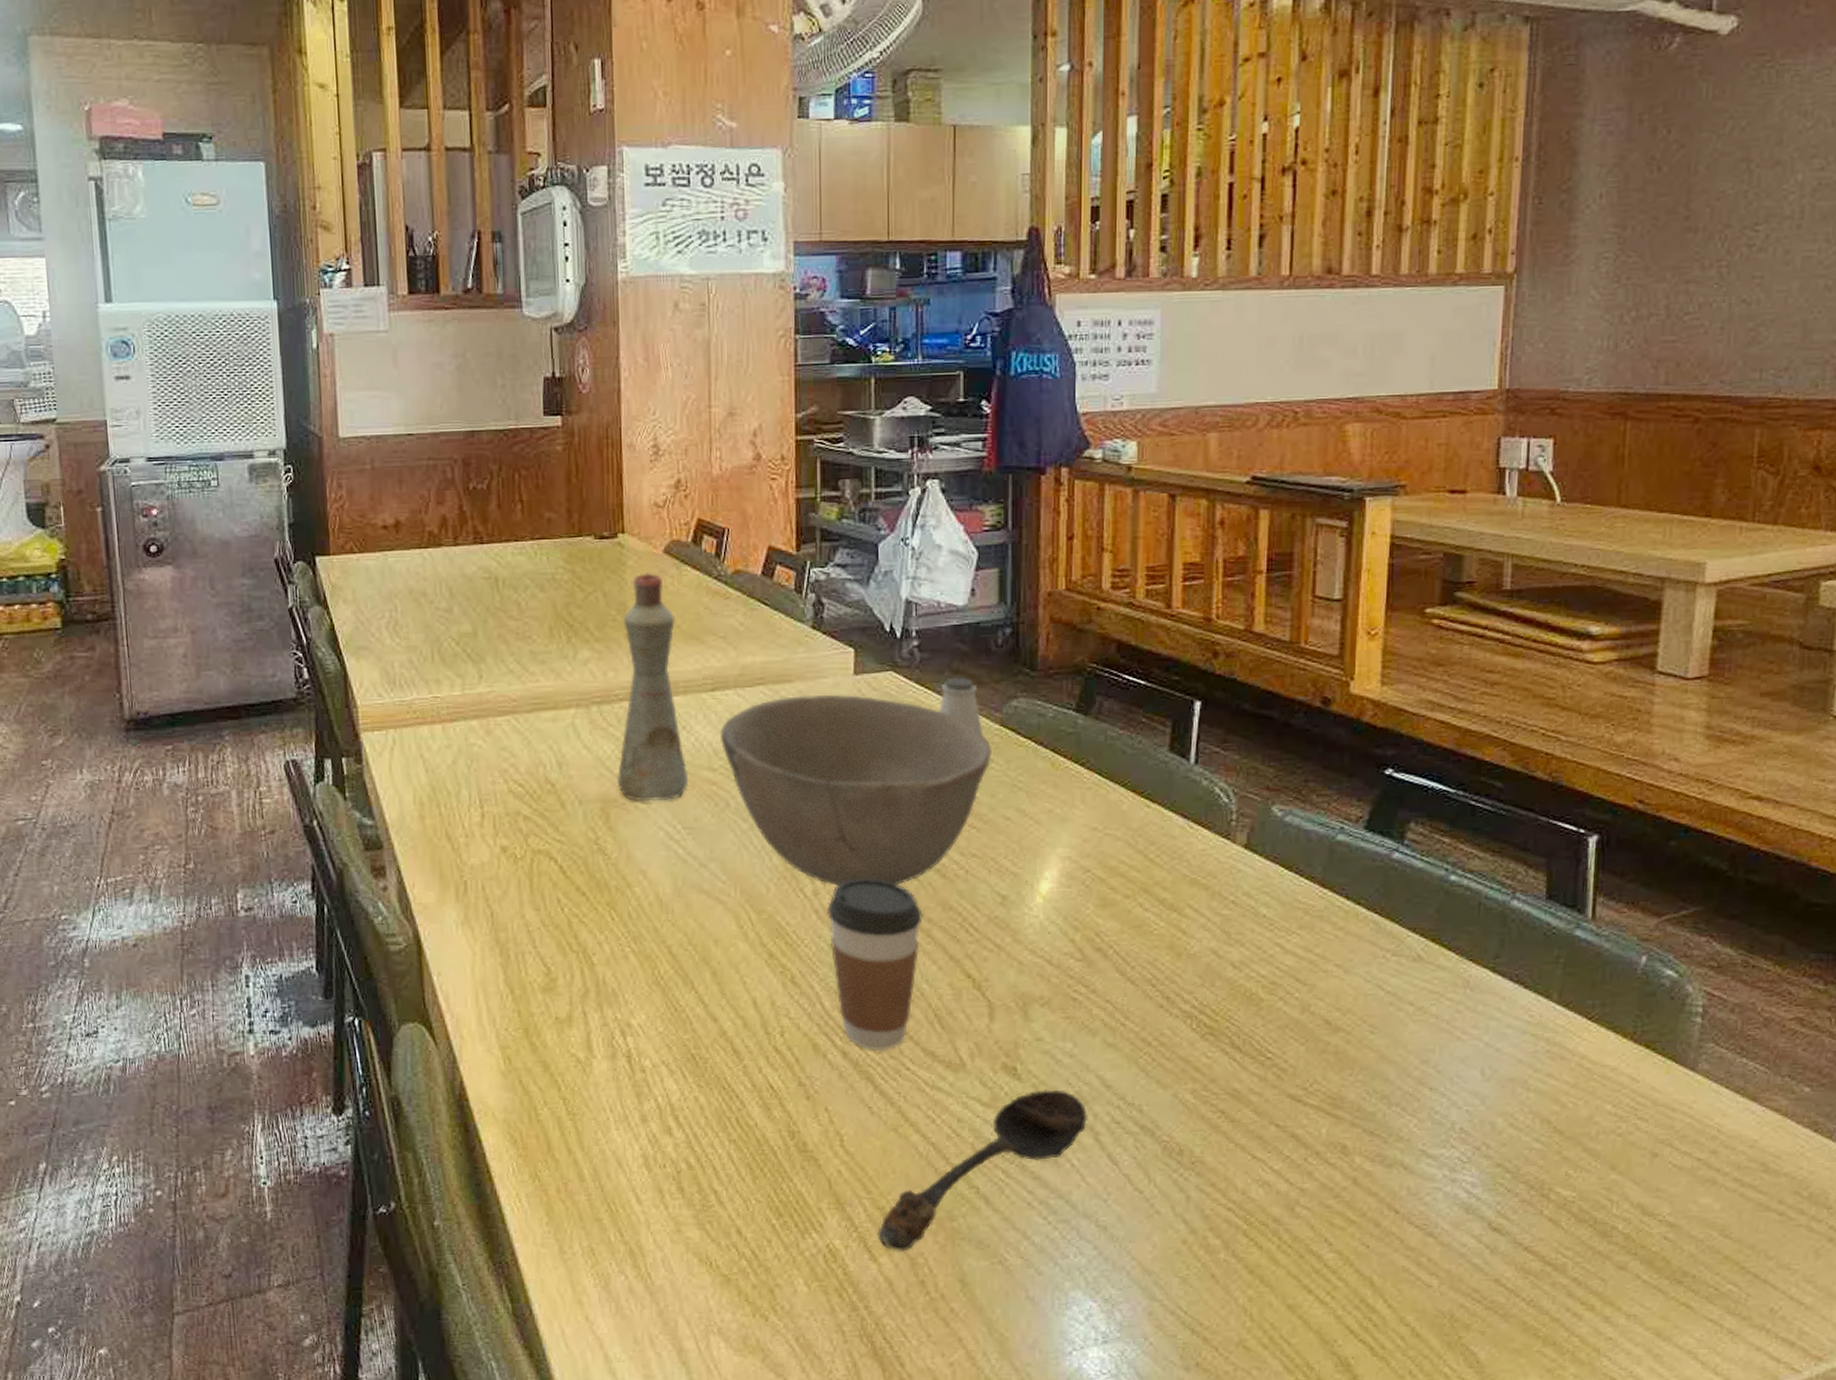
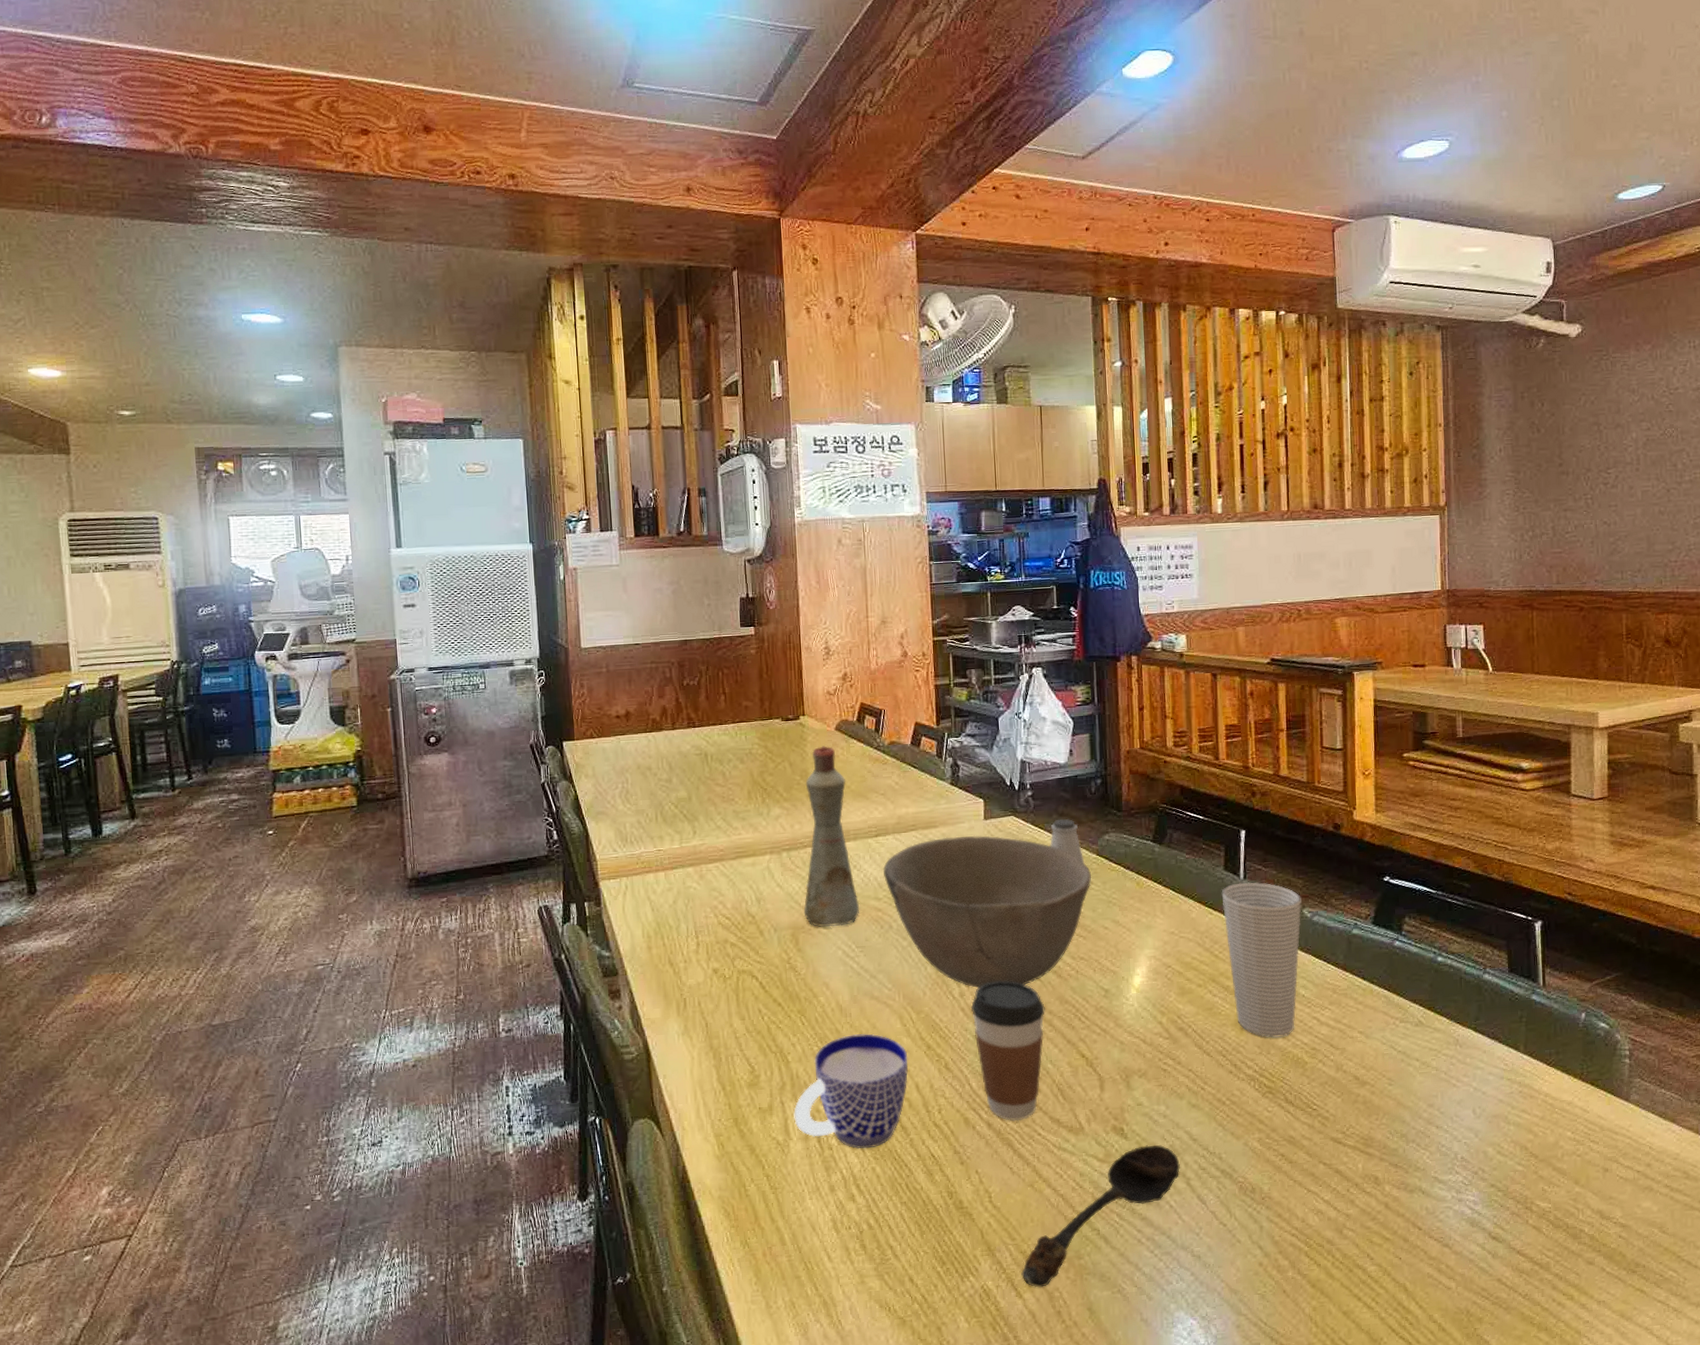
cup: none [598,935,744,1073] -> present [794,1034,908,1149]
cup: none [1163,767,1271,966] -> present [1221,881,1302,1038]

